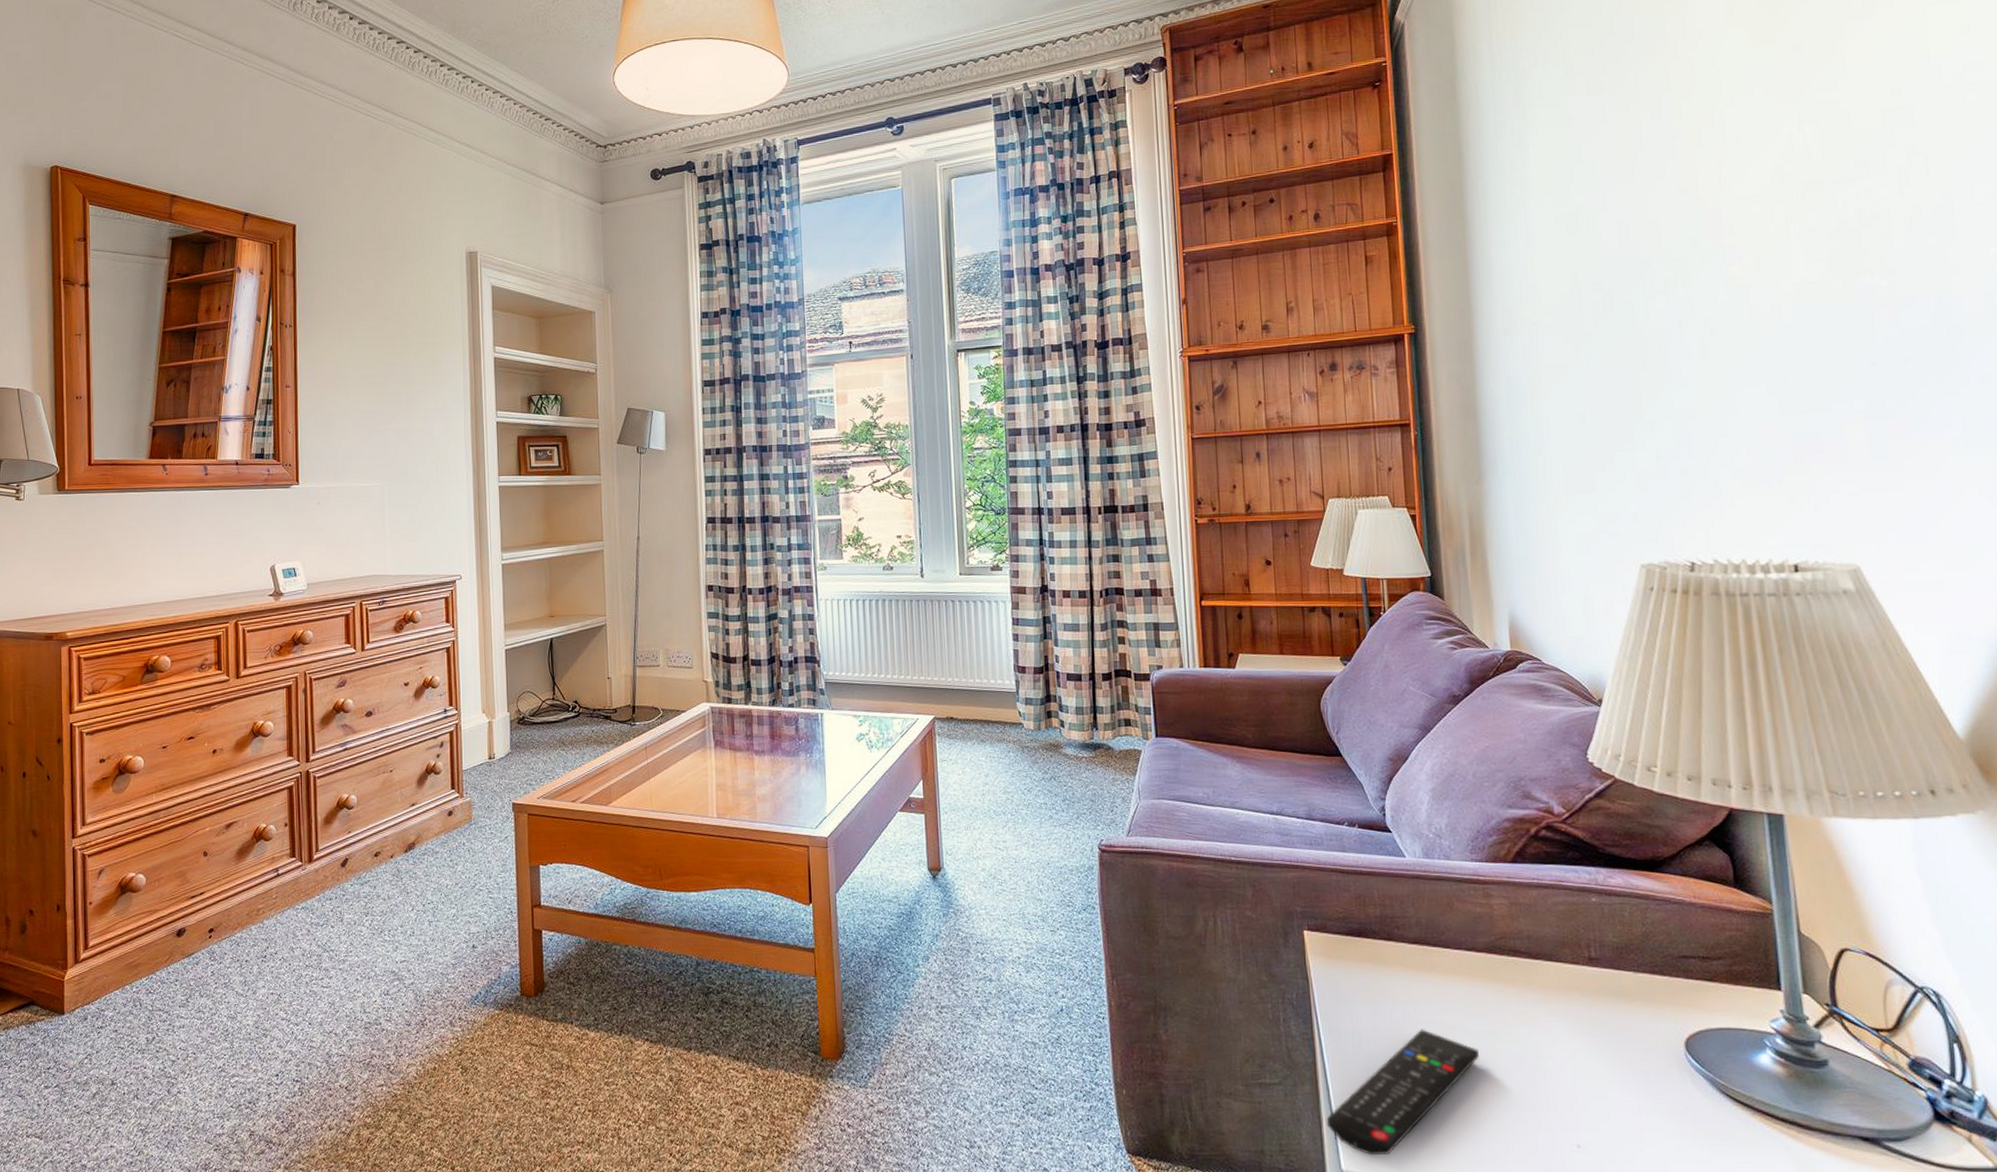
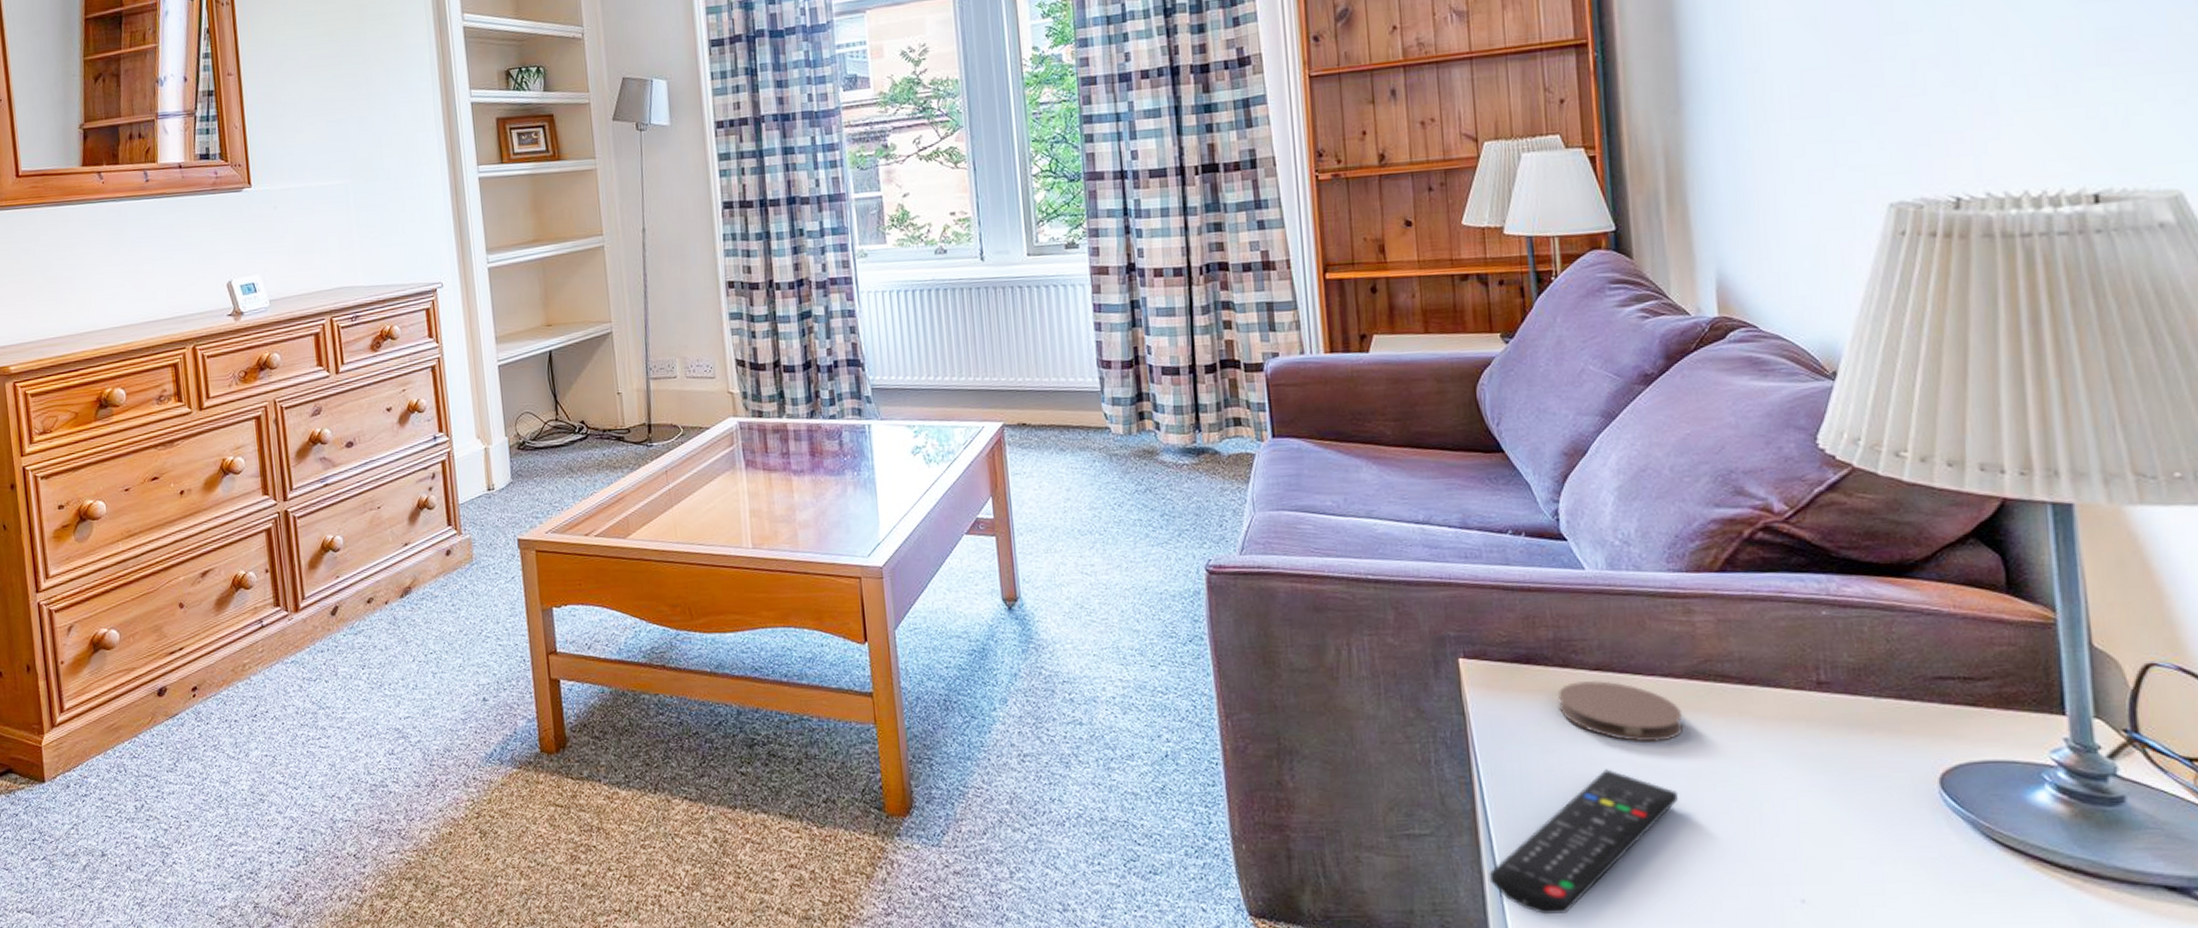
coaster: none [1382,953,1484,1006] -> present [1557,681,1684,742]

